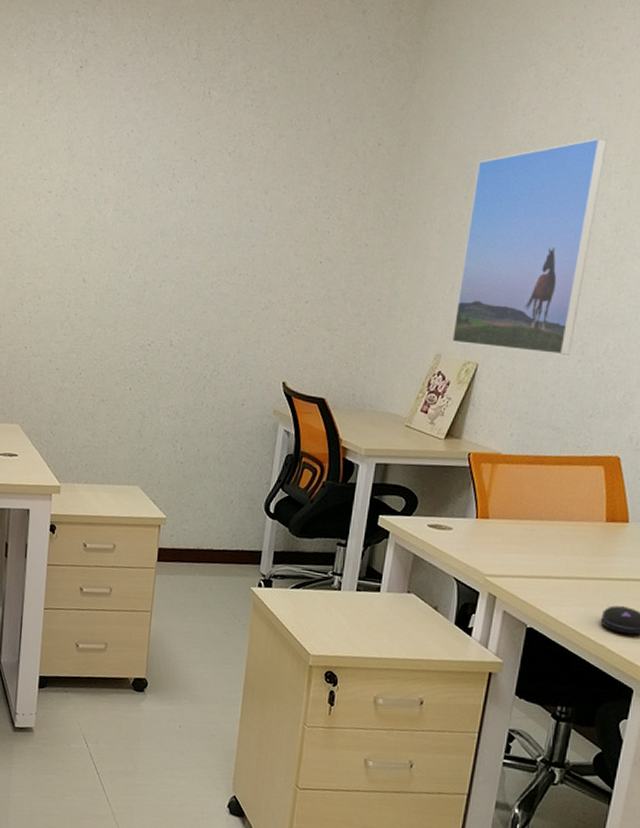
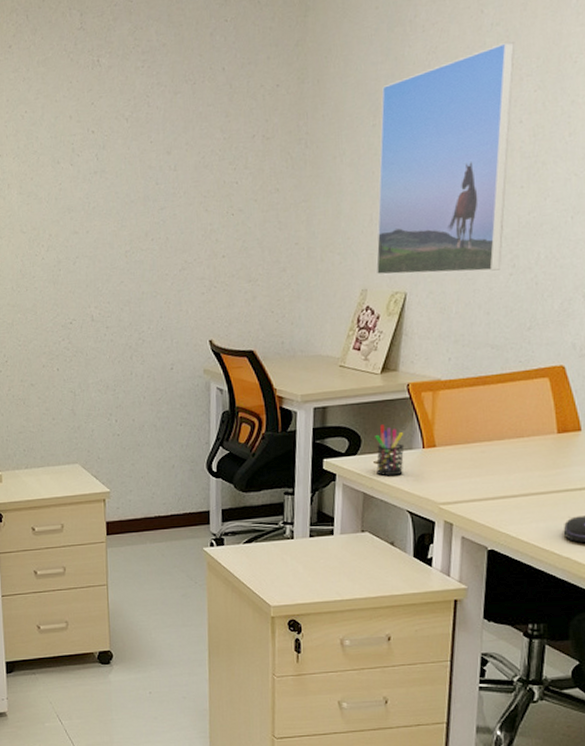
pen holder: none [429,489,459,542] -> present [375,424,405,476]

